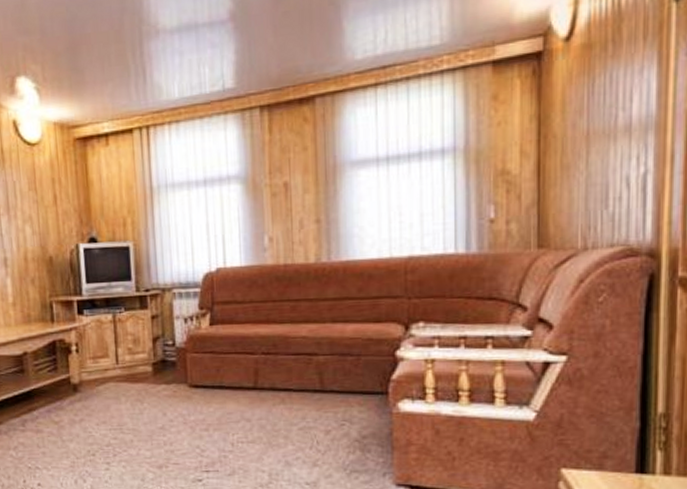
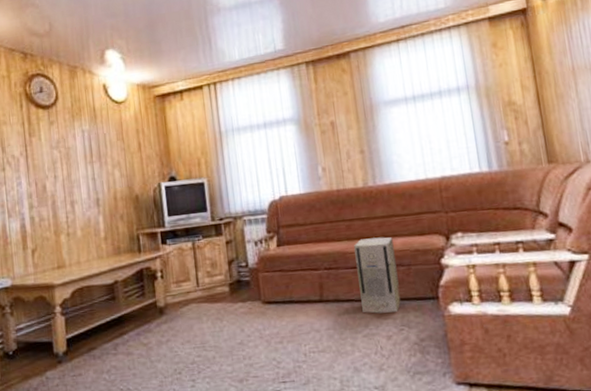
air purifier: none [298,322,345,406] -> present [354,237,401,314]

